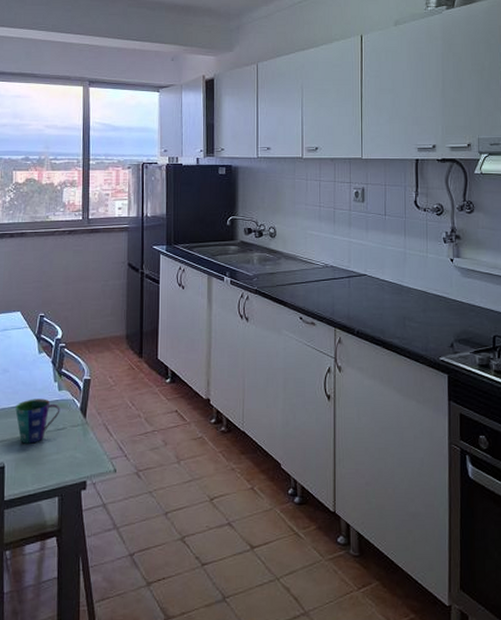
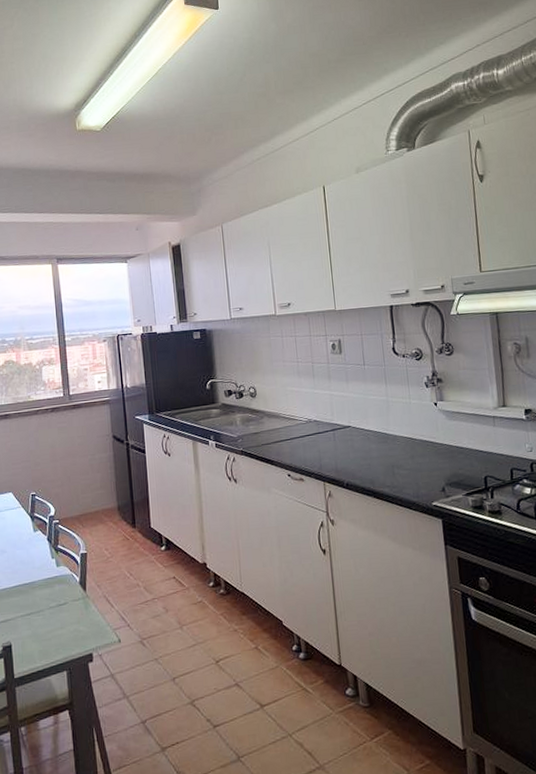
cup: present [15,398,60,444] -> none [16,576,61,622]

